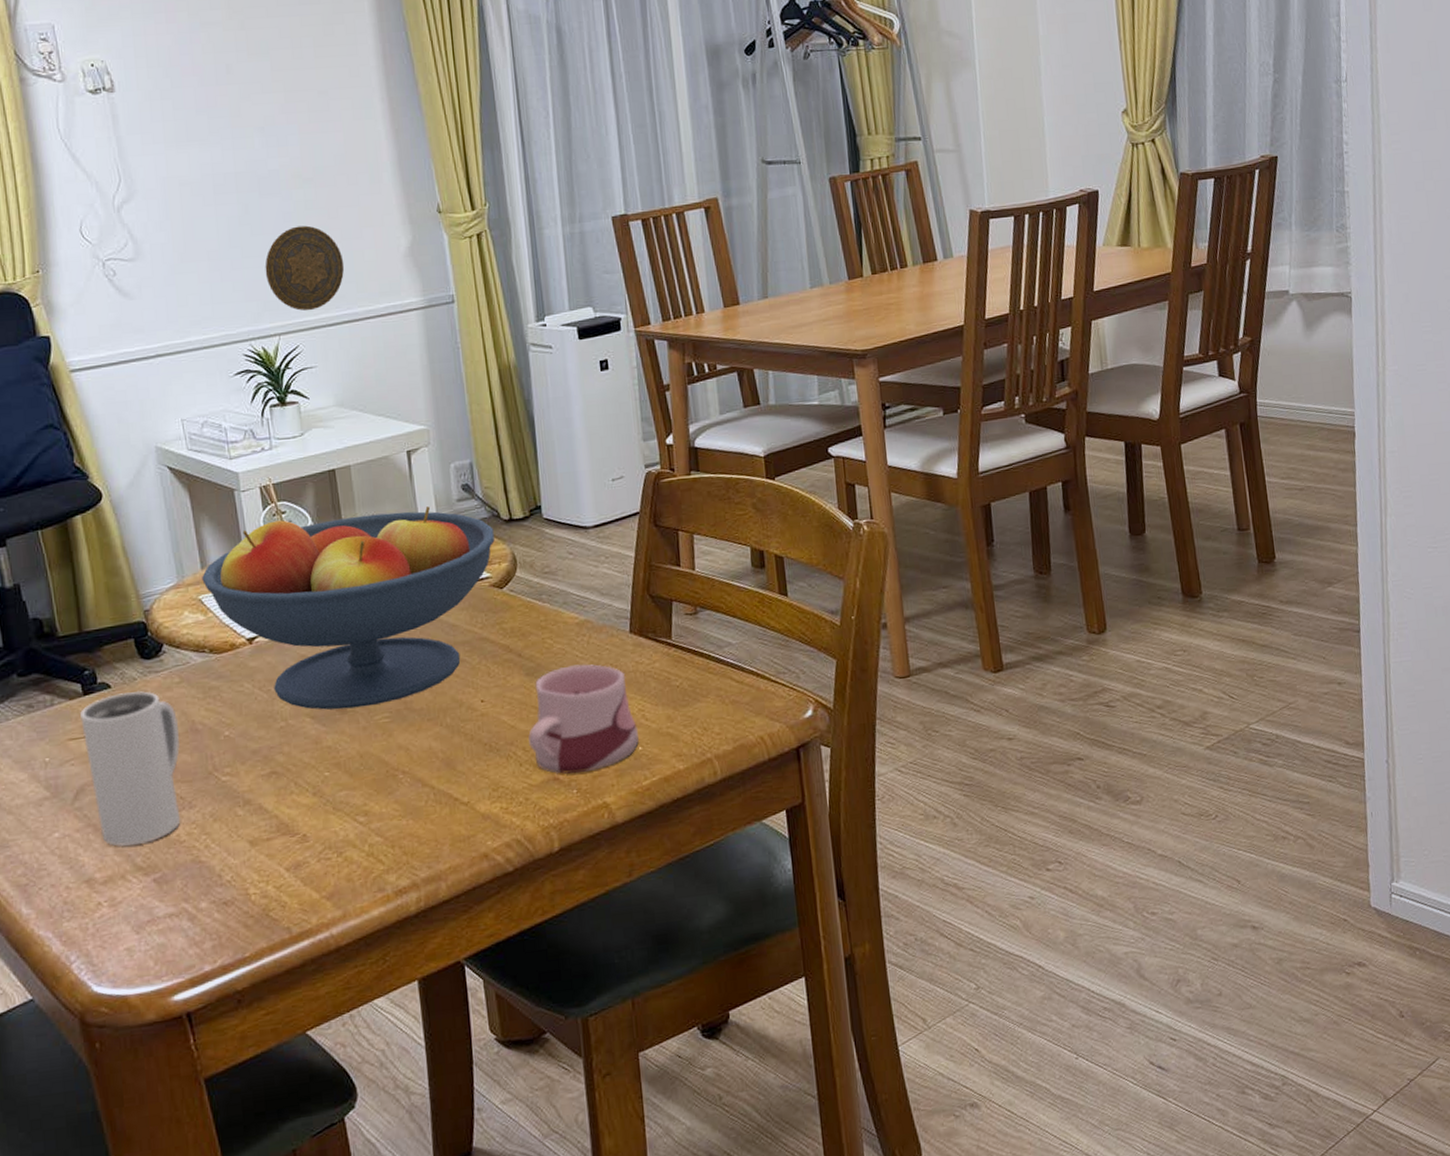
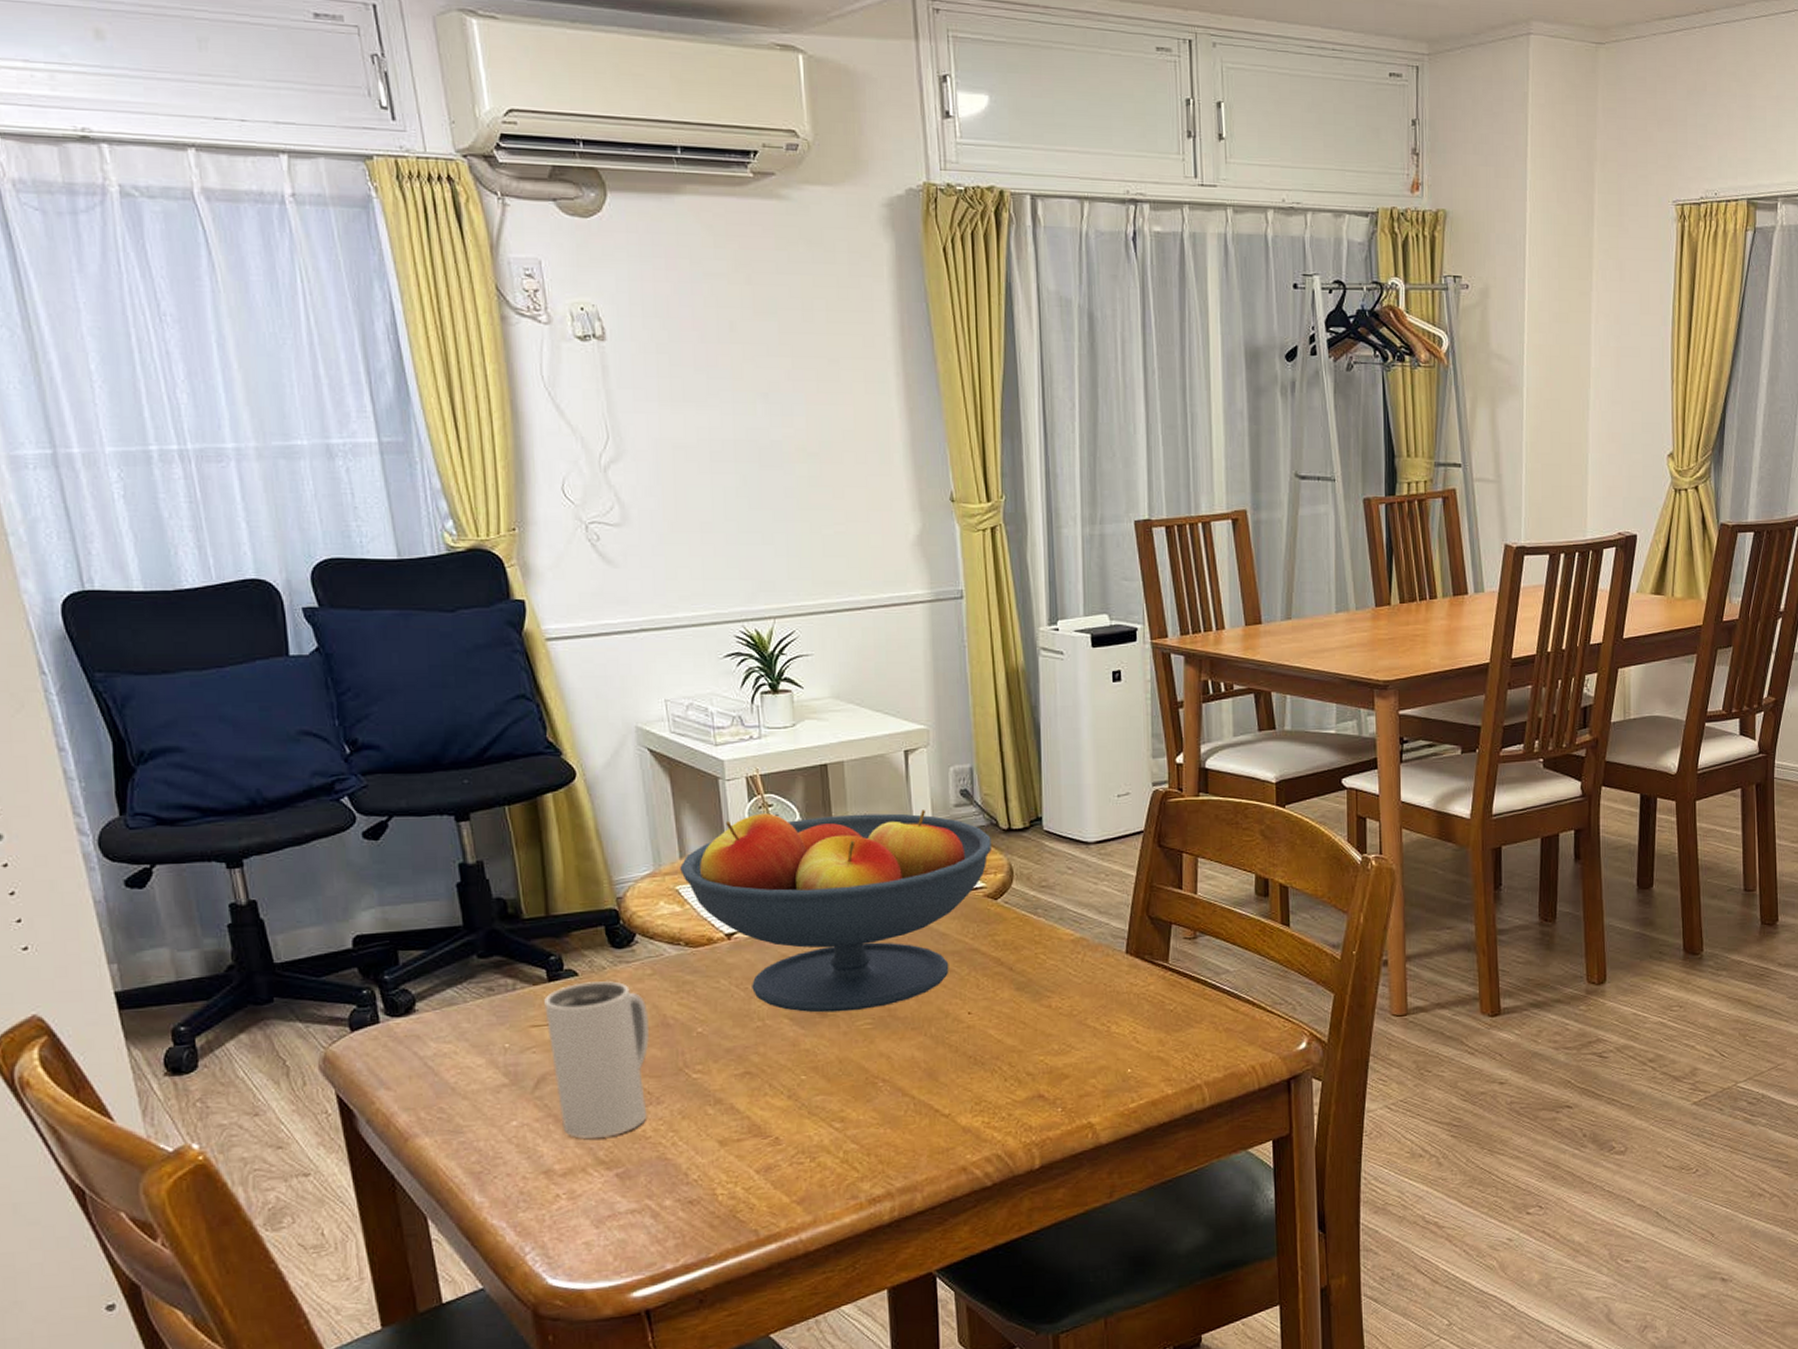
decorative plate: present [265,225,345,311] -> none [762,503,848,595]
mug: present [528,664,639,775] -> none [1015,982,1128,1092]

